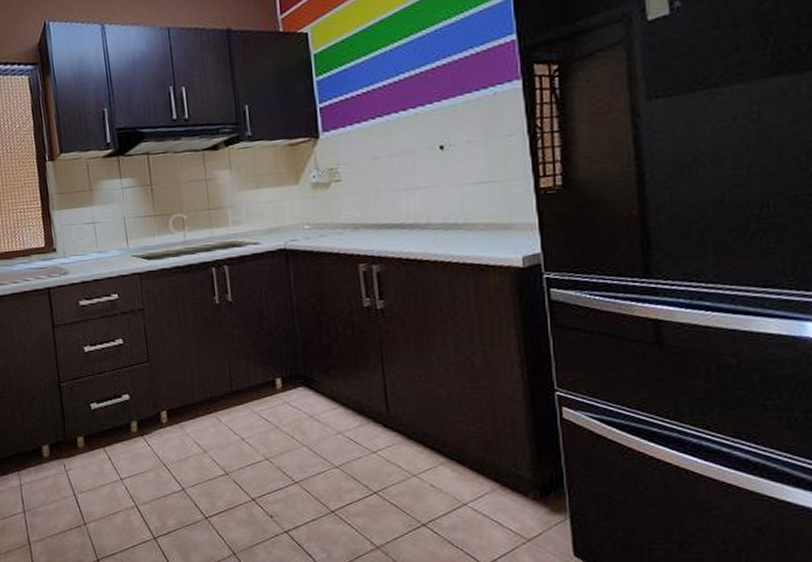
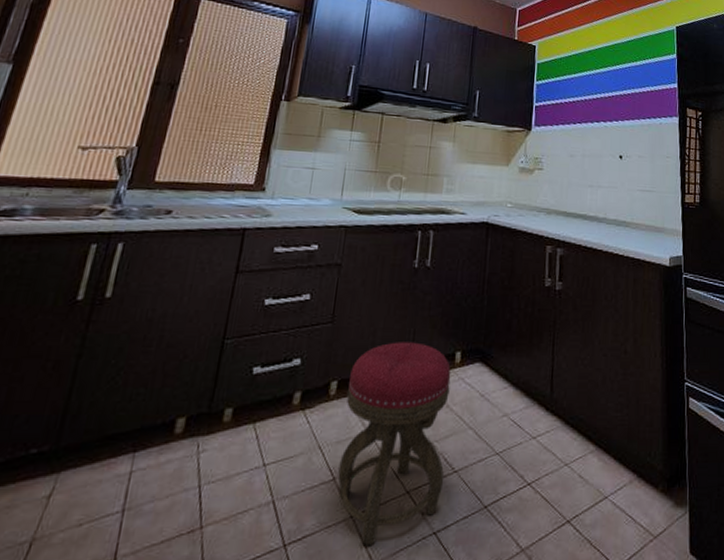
stool: none [176,373,287,539] -> present [337,342,451,545]

